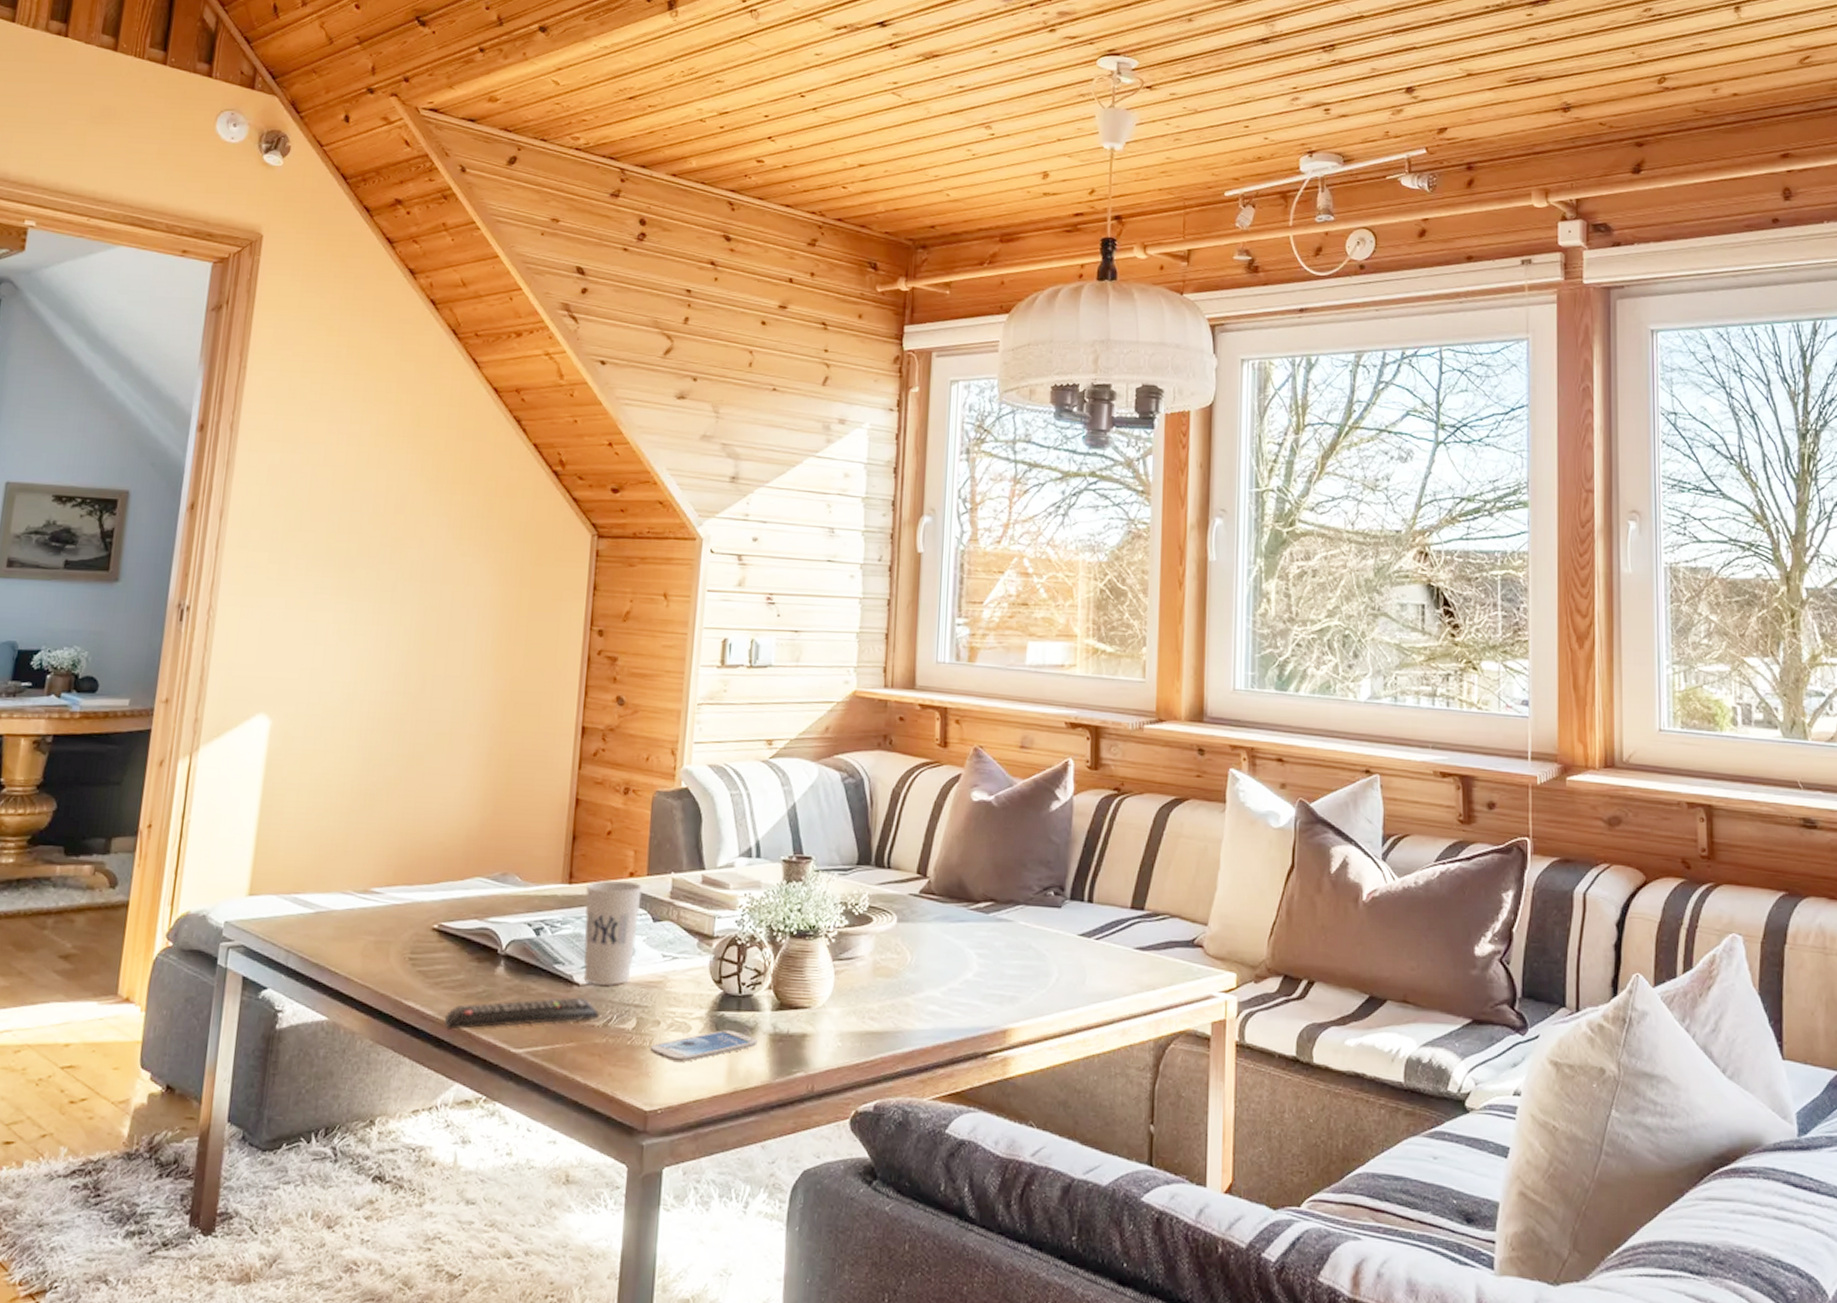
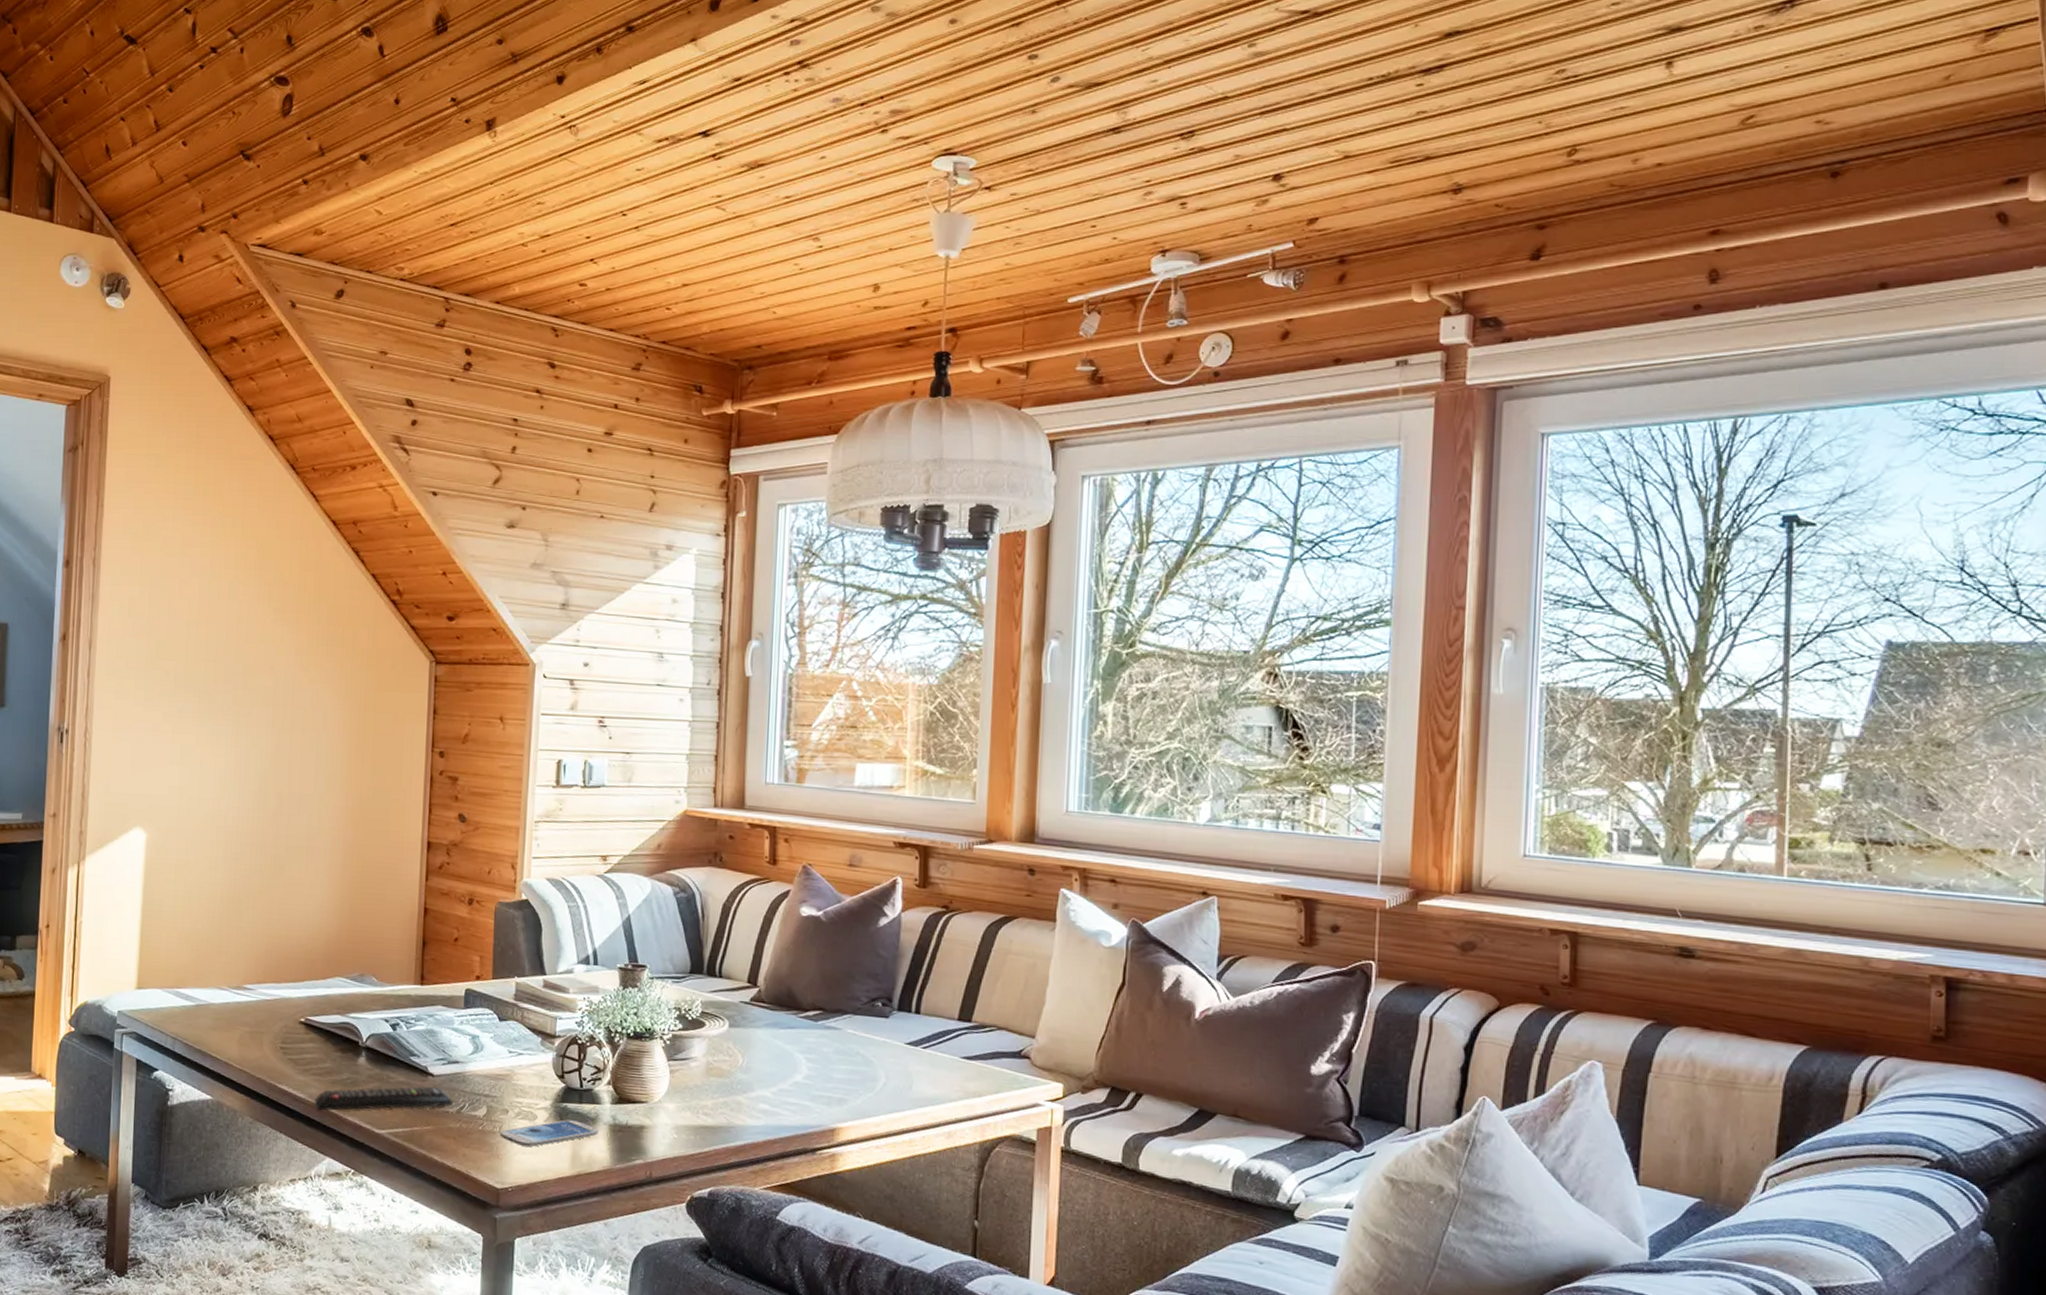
cup: present [583,880,642,986] -> none [436,982,488,1077]

